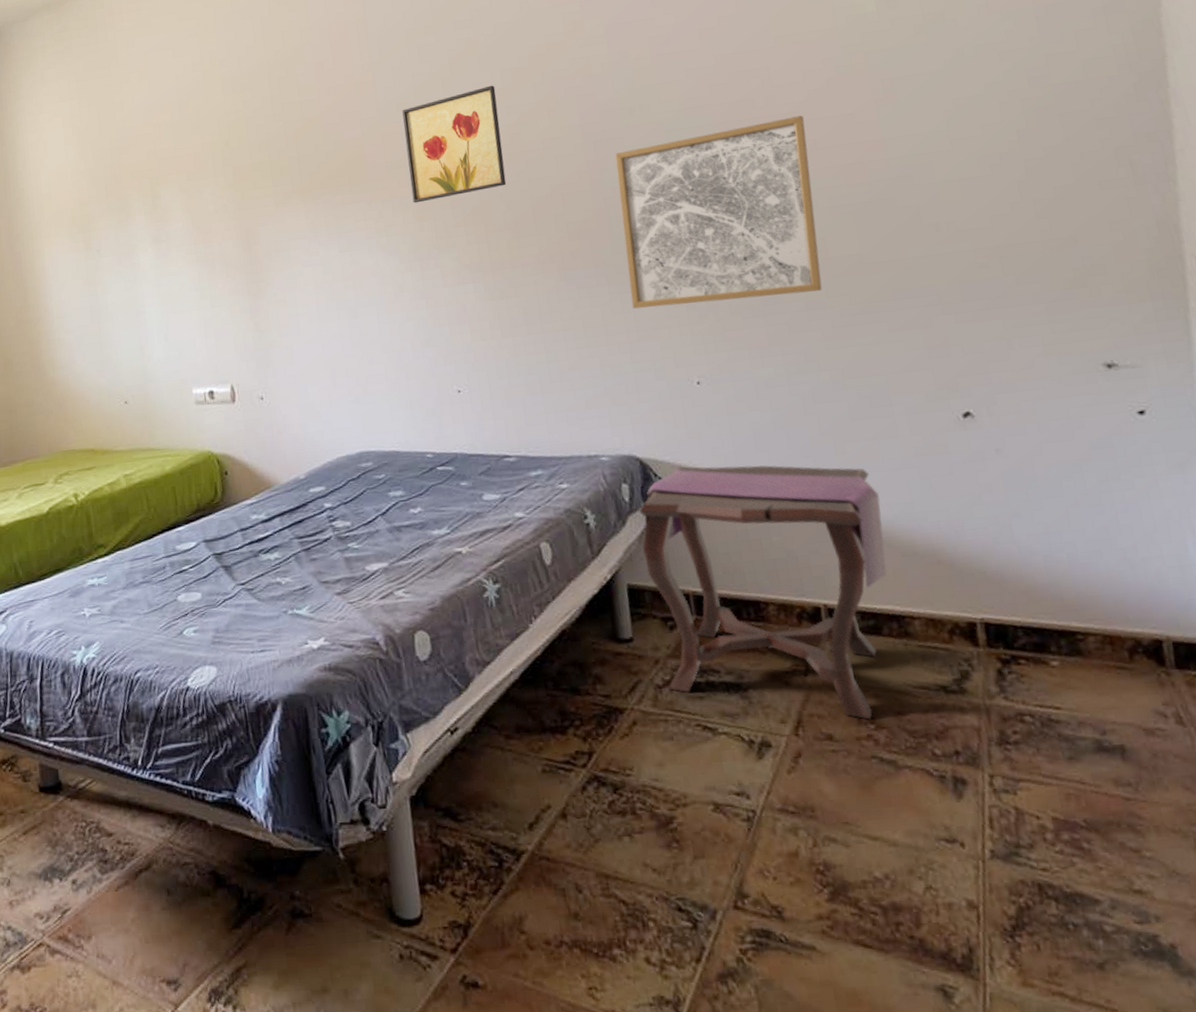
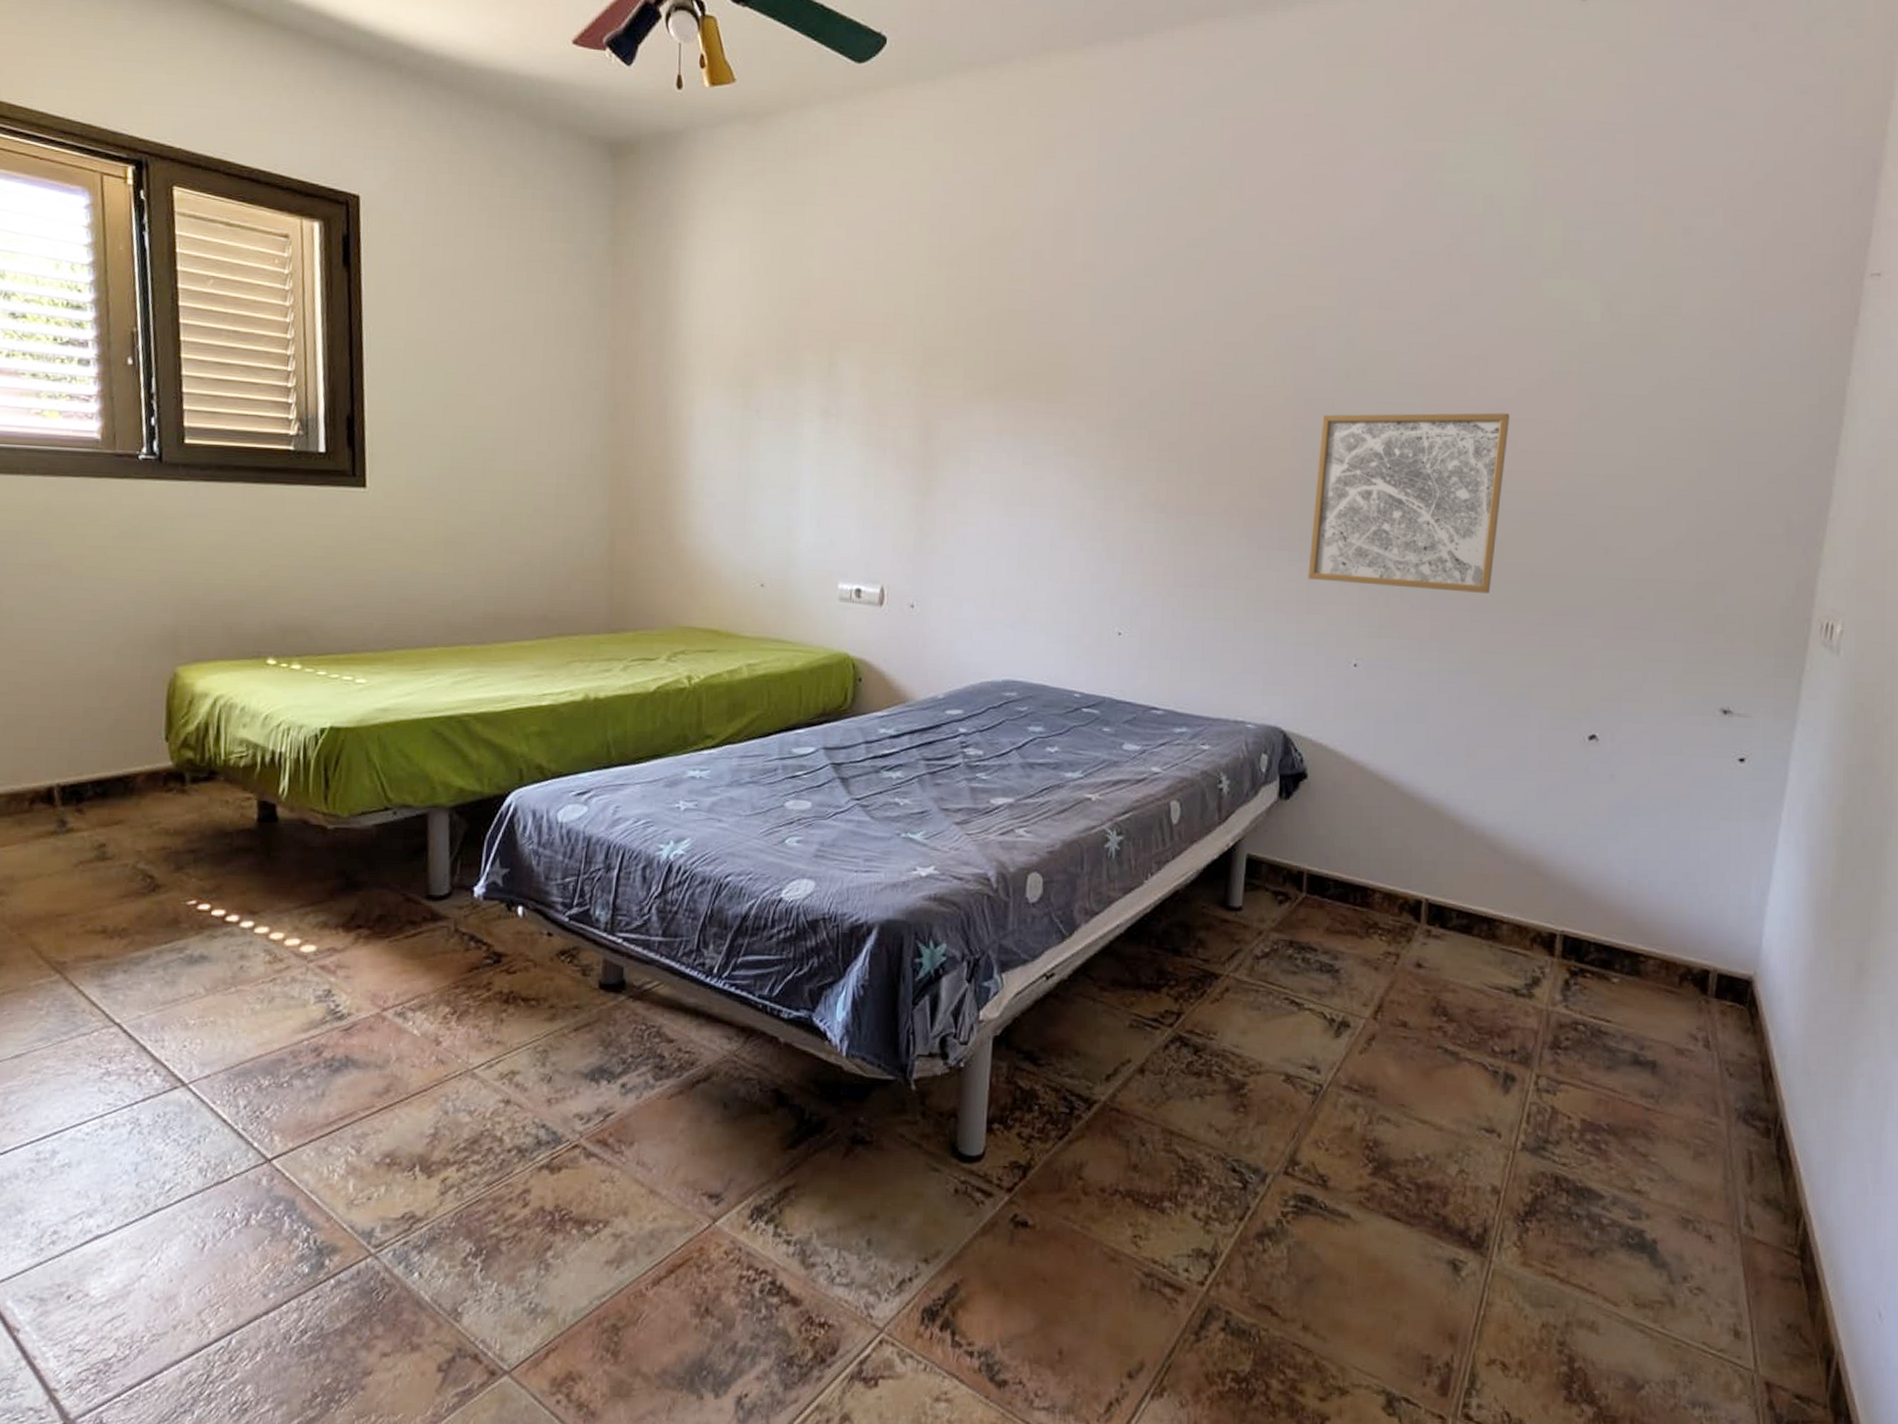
wall art: present [402,85,507,204] -> none [1110,315,1217,427]
side table: present [639,465,887,720] -> none [1265,745,1497,1012]

